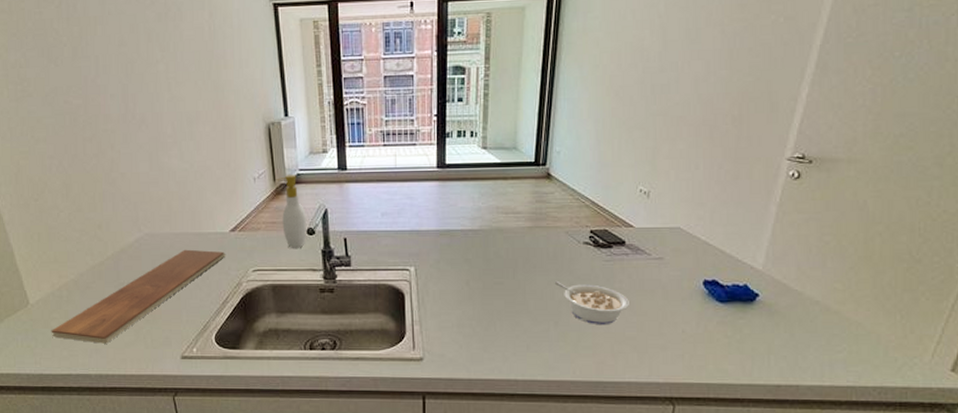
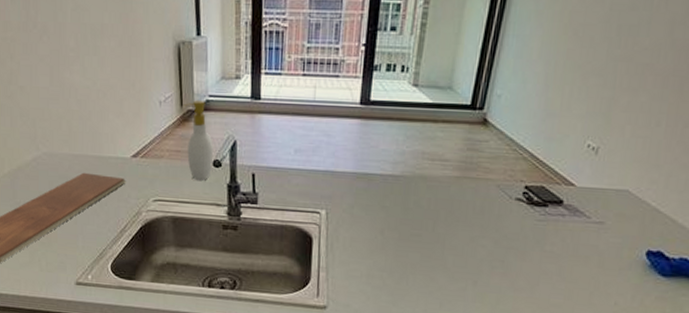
legume: present [554,282,629,326] -> none [477,238,559,289]

